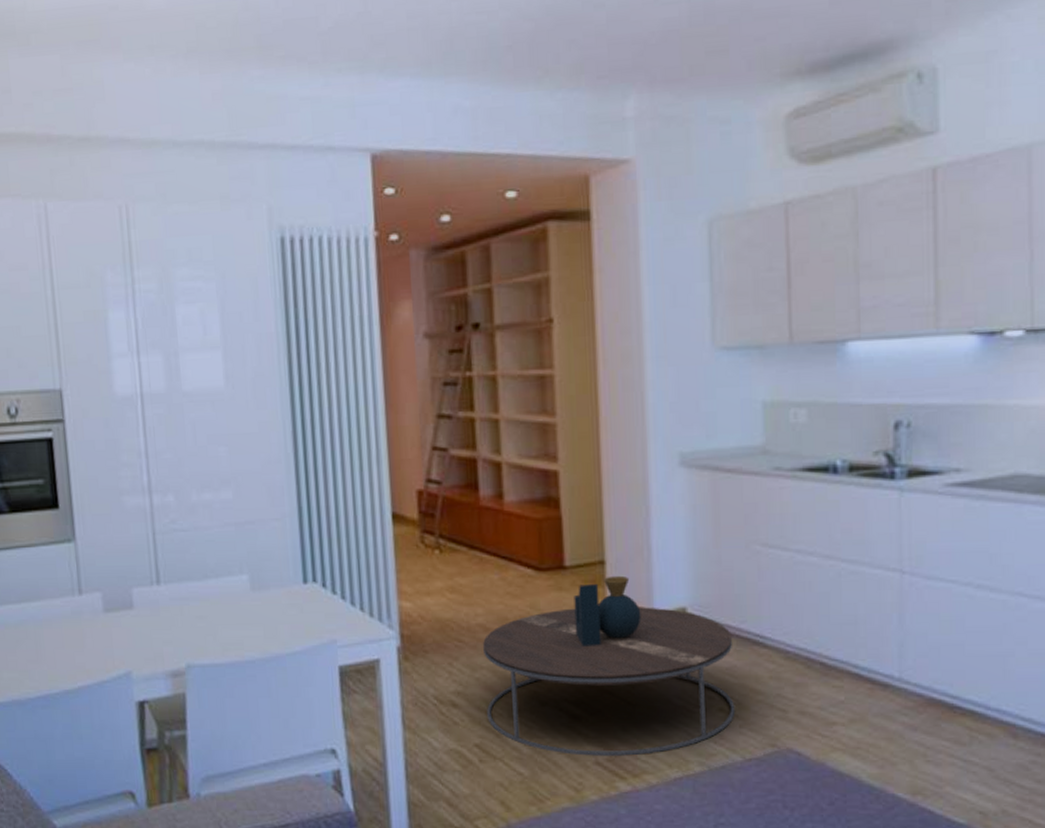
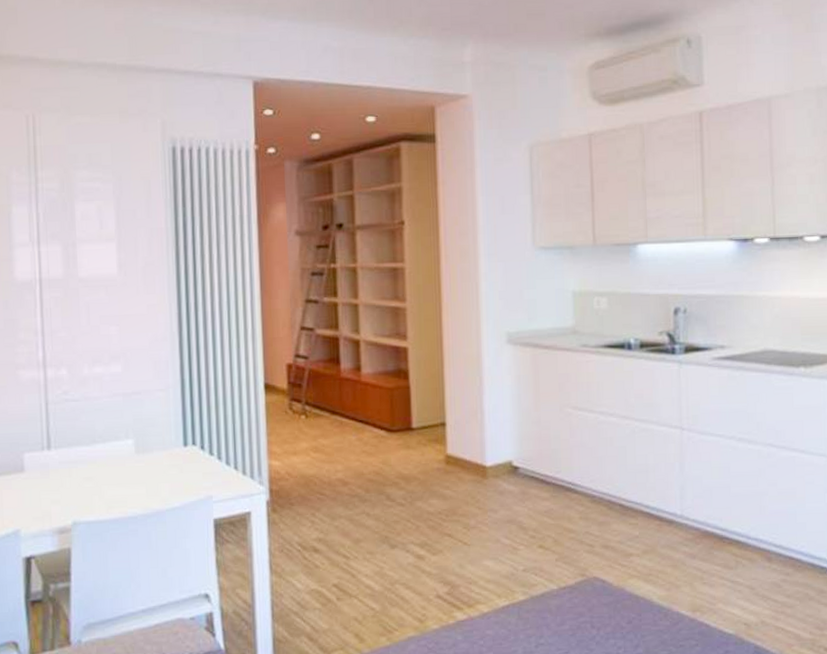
coffee table: present [483,575,736,756] -> none [342,435,552,591]

